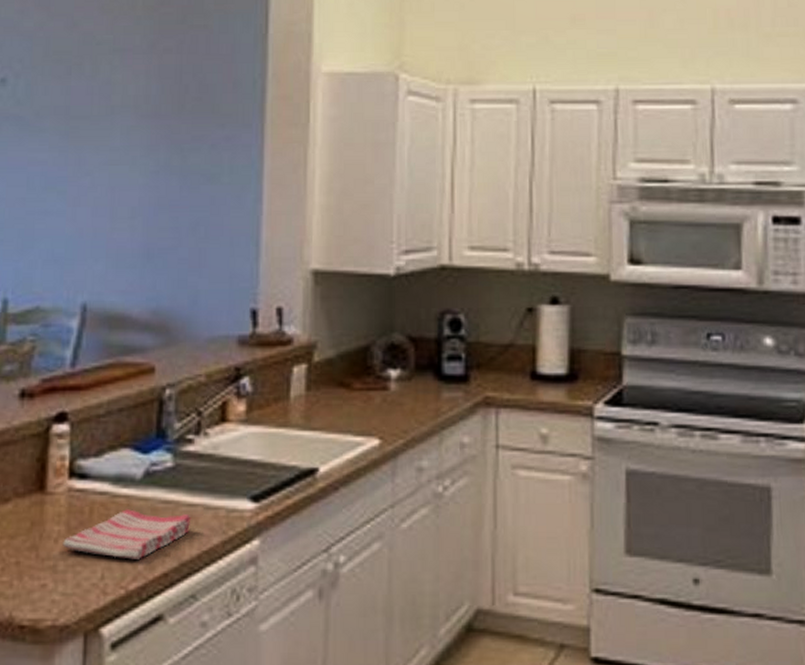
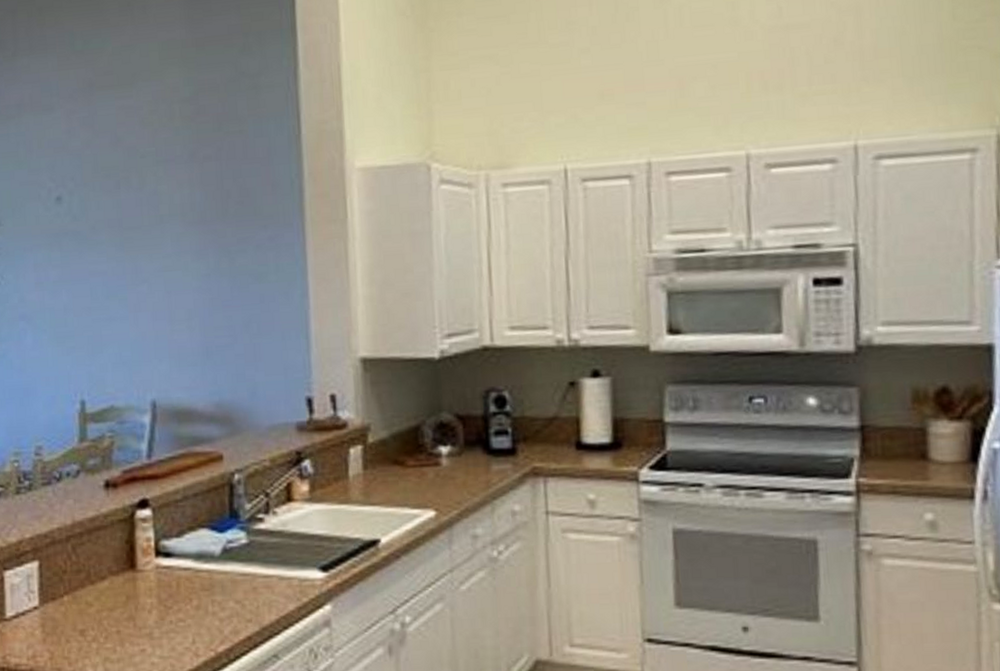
dish towel: present [63,509,192,560] -> none [156,582,268,626]

